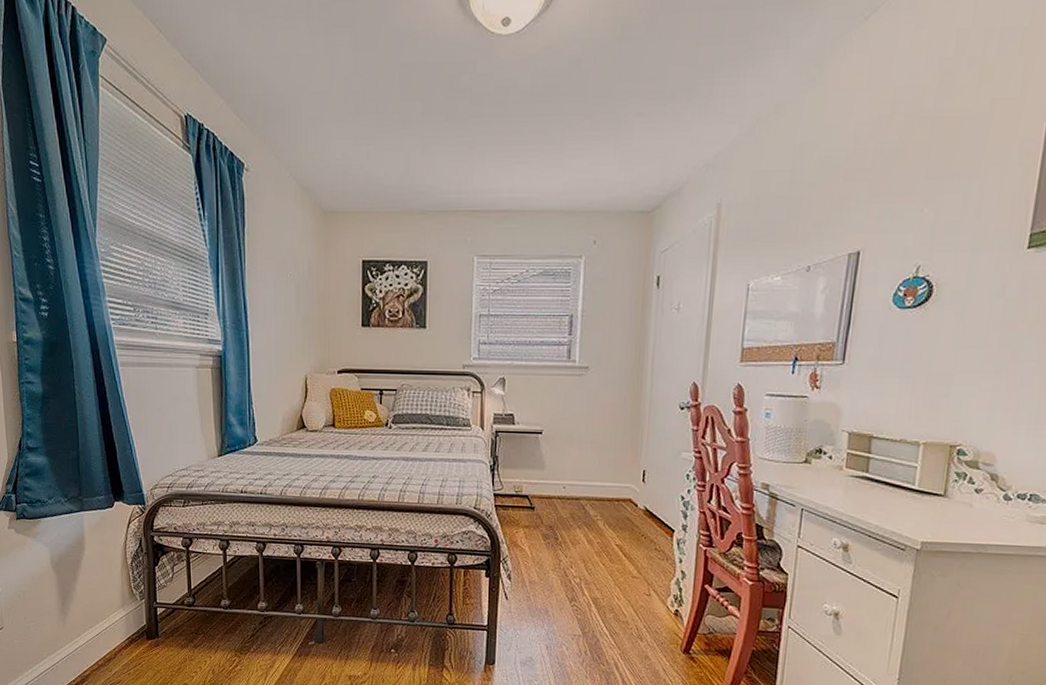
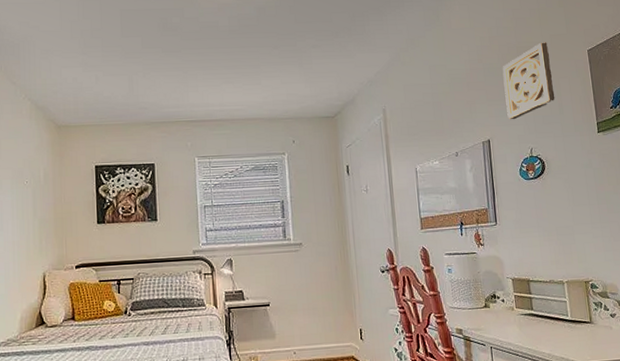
wall ornament: none [894,110,984,225] -> present [502,42,555,120]

